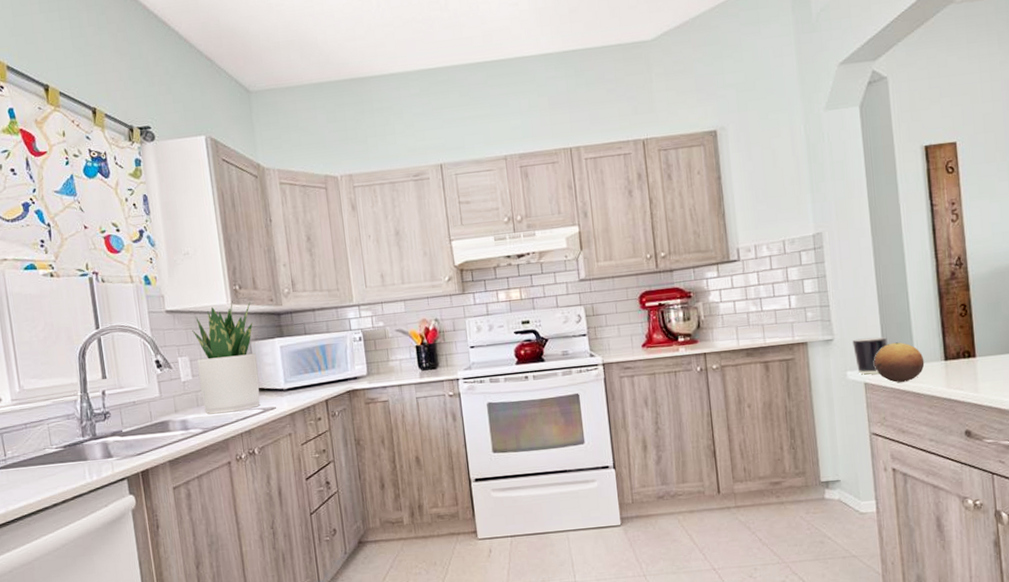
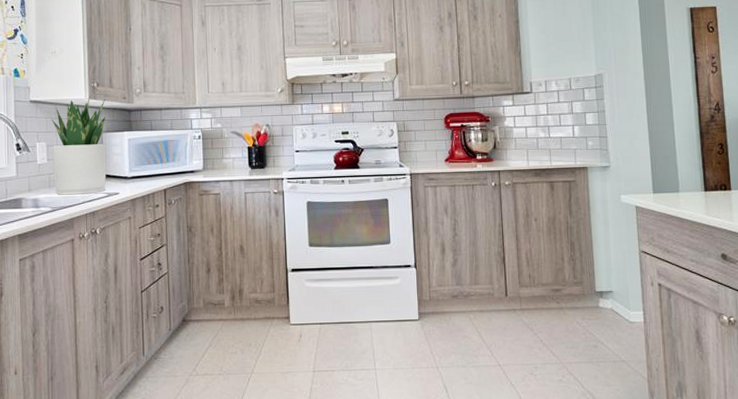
mug: present [852,337,889,375] -> none [626,167,657,199]
fruit: present [874,342,925,383] -> none [644,172,688,208]

